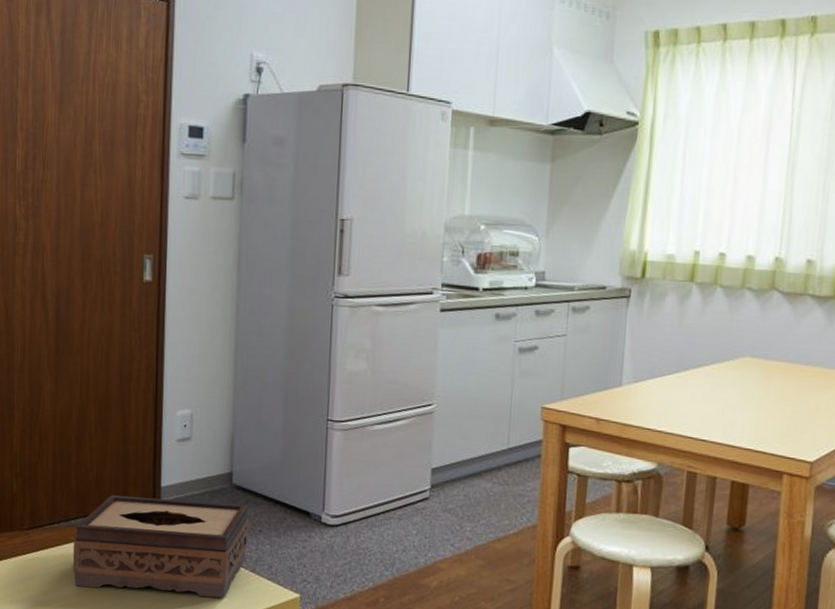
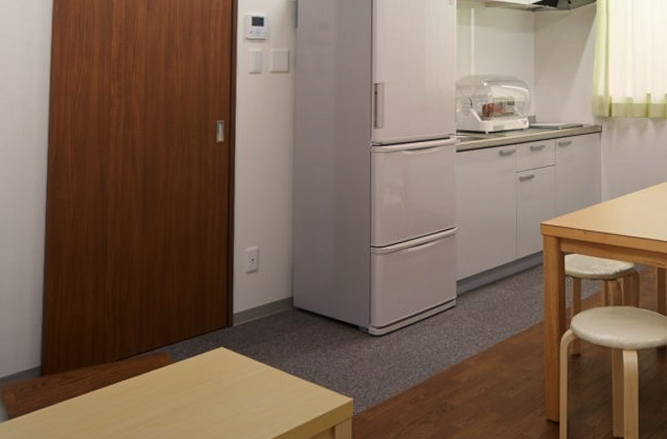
tissue box: present [72,495,249,598] -> none [157,323,309,409]

